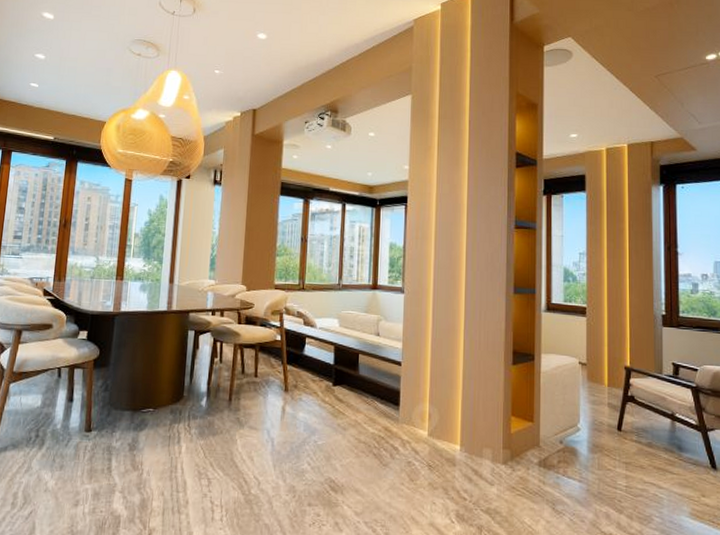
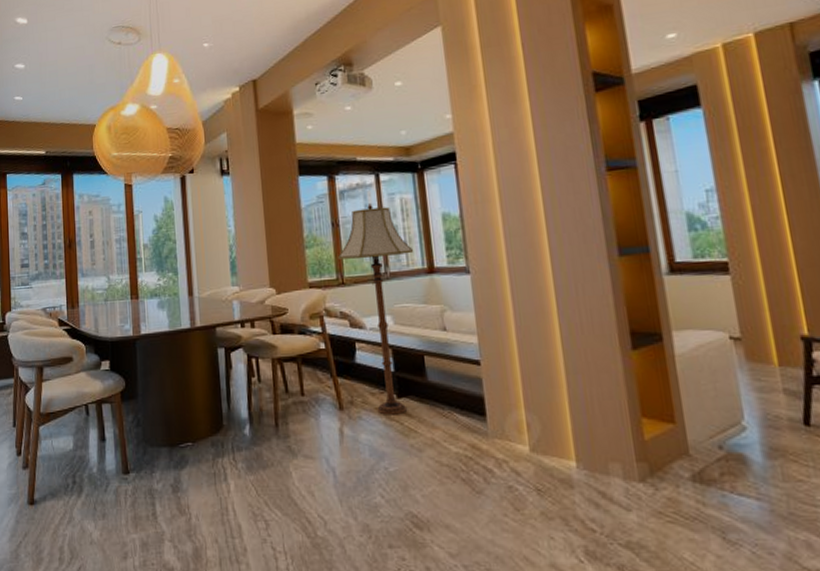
floor lamp: none [302,227,363,399] -> present [337,204,413,415]

